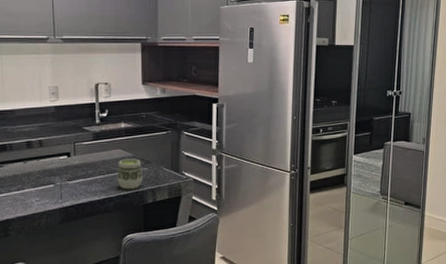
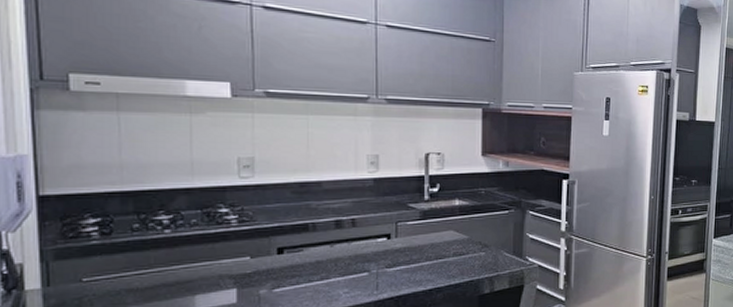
cup: present [117,159,144,190] -> none [448,242,480,278]

